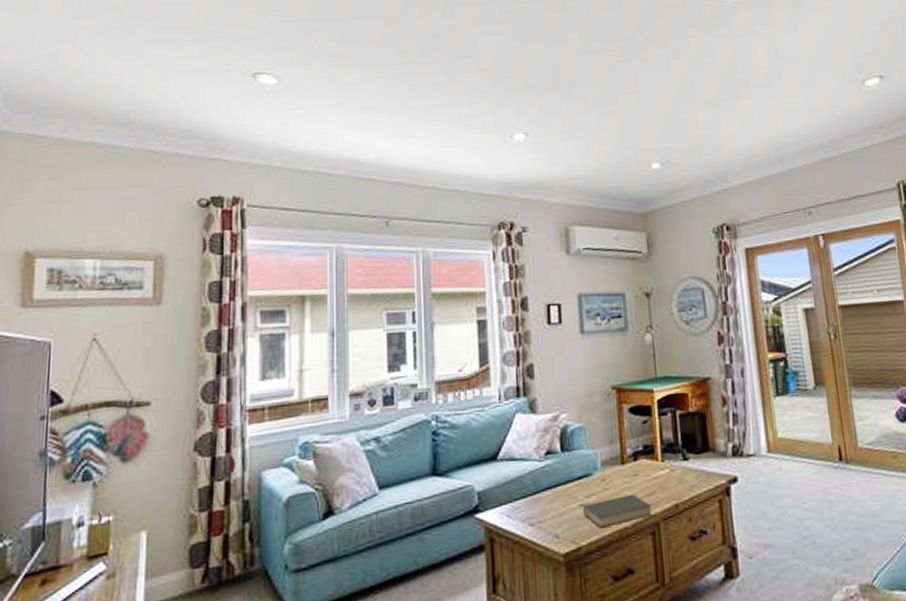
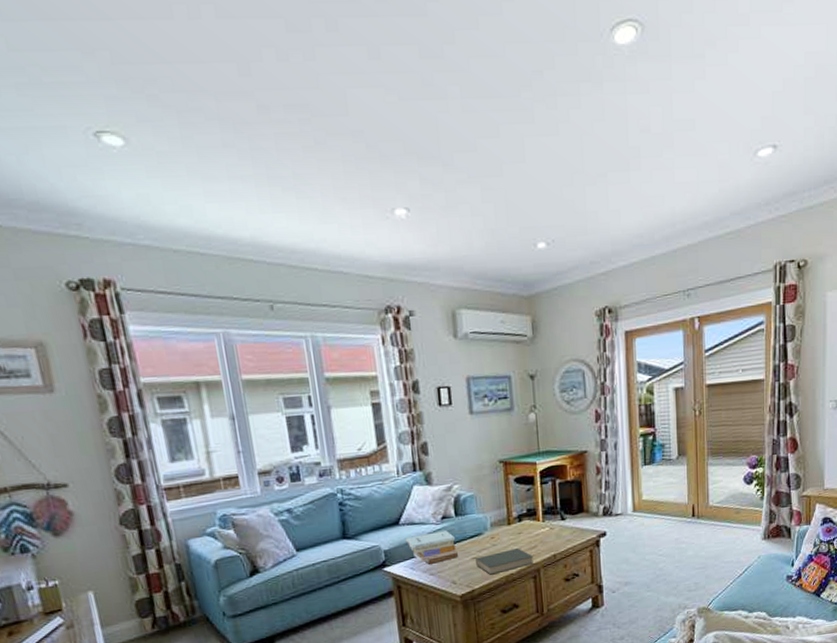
books: none [502,469,562,512] -> present [405,531,458,564]

